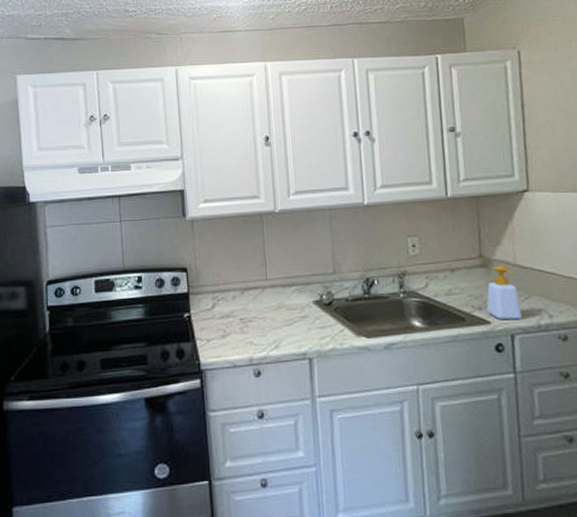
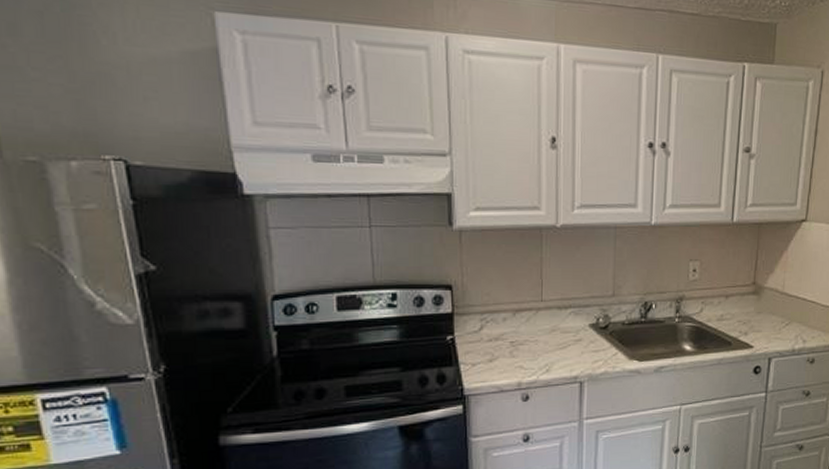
soap bottle: present [486,265,523,319] -> none [751,293,781,344]

